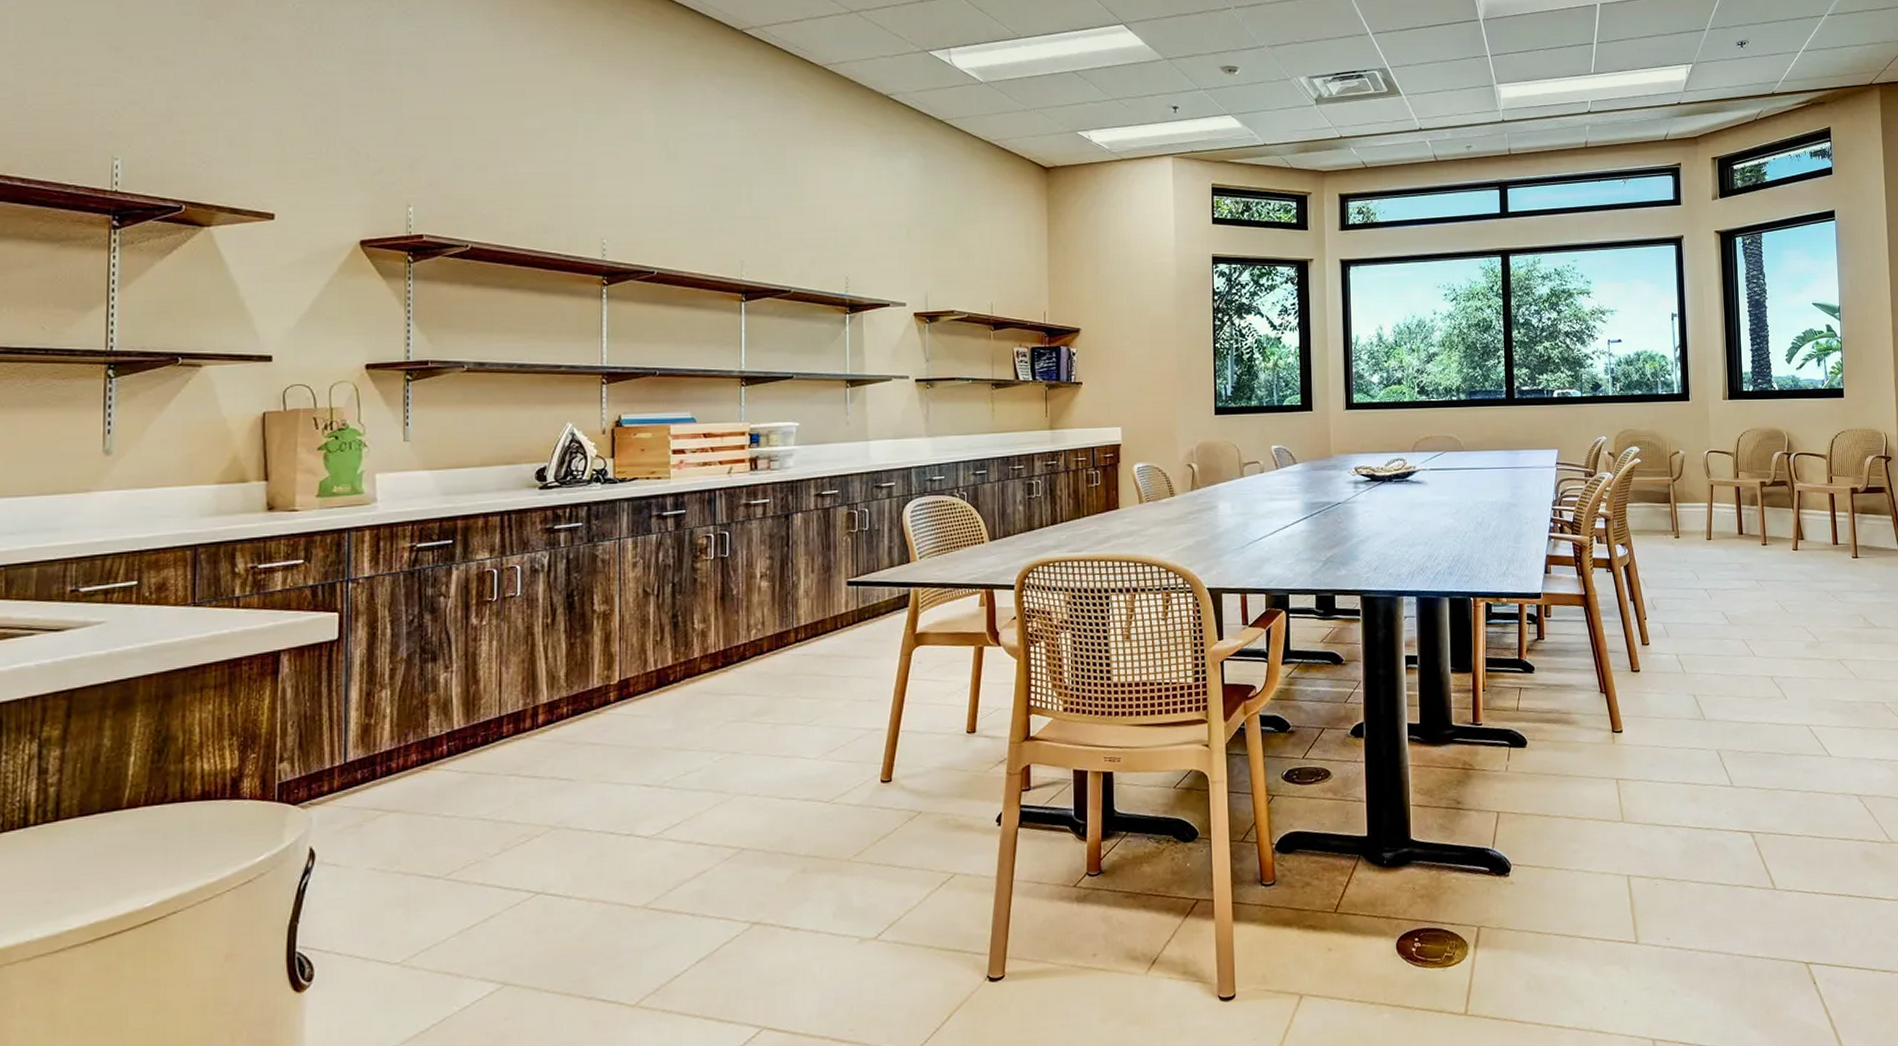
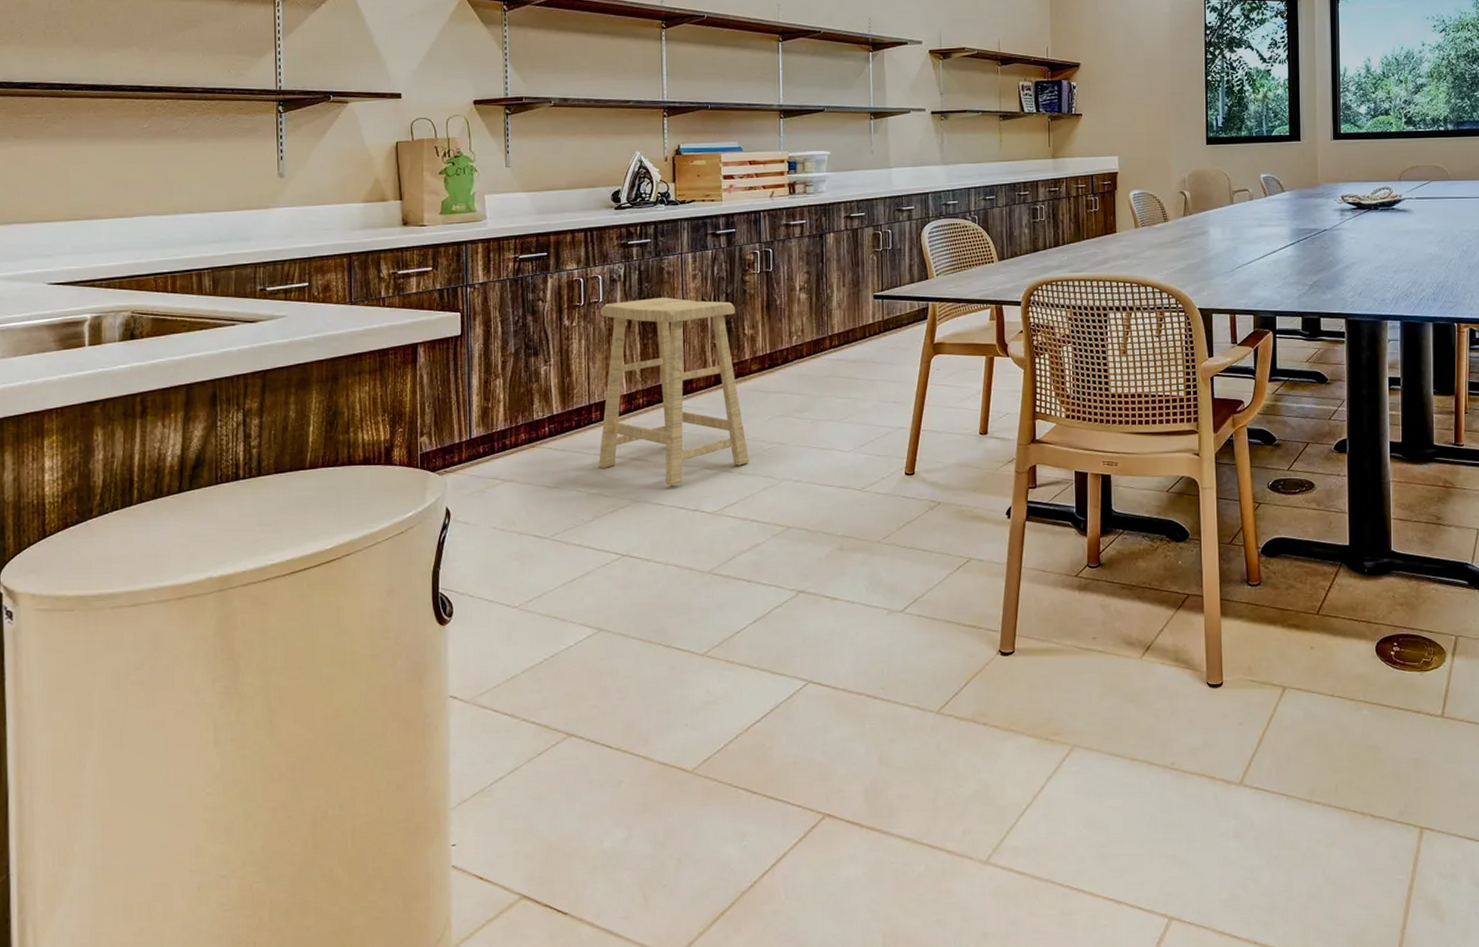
stool: none [510,589,697,808] -> present [599,298,750,486]

